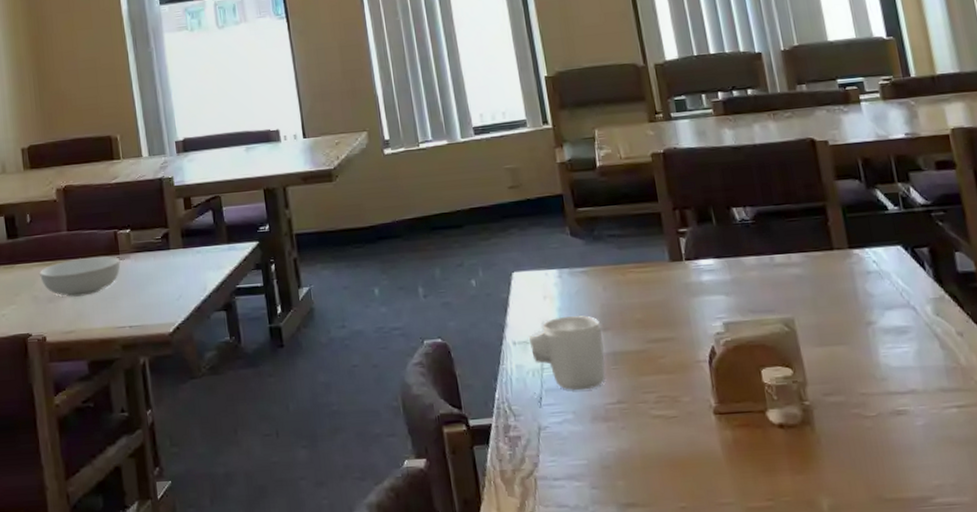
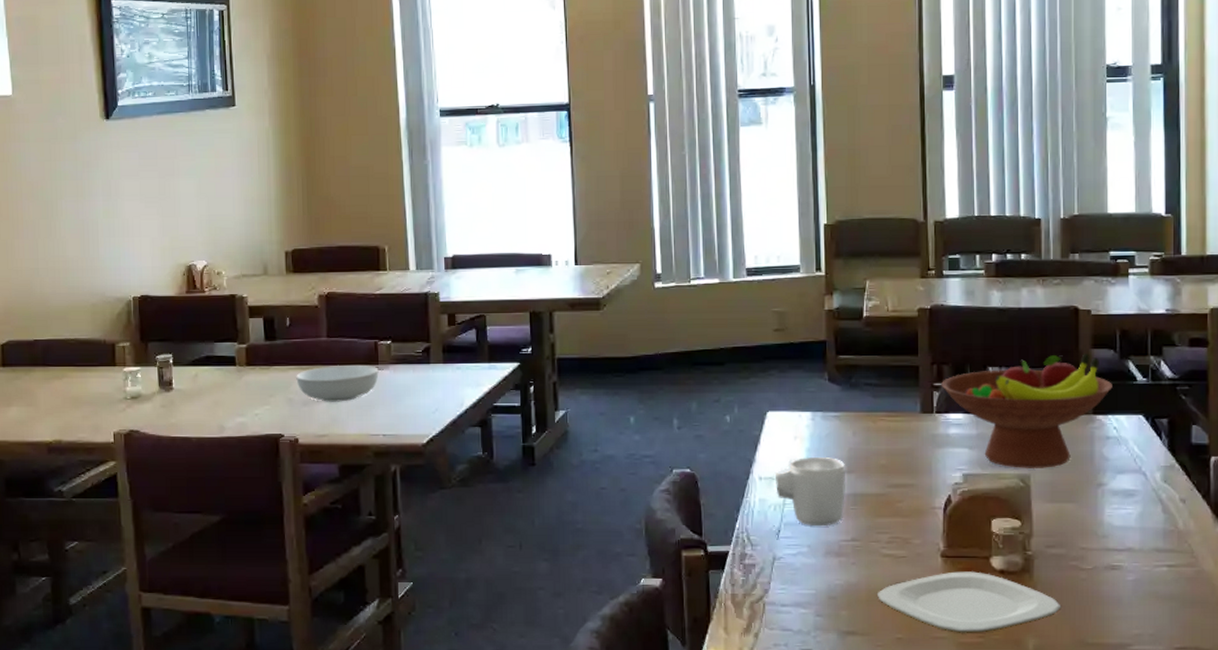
plate: none [652,427,851,497] -> present [876,571,1062,633]
fruit bowl: none [686,185,864,312] -> present [941,352,1112,468]

